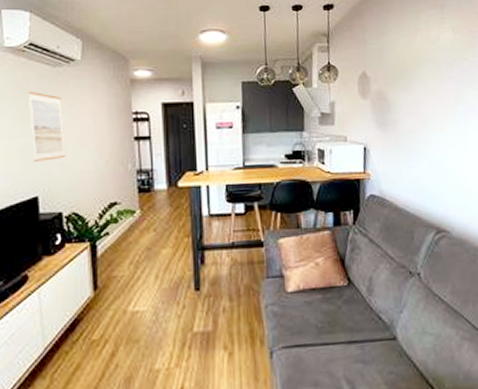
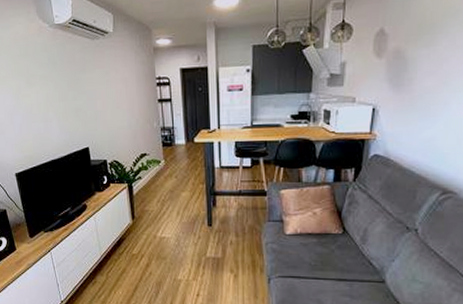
wall art: present [27,91,66,162] -> none [75,61,107,120]

